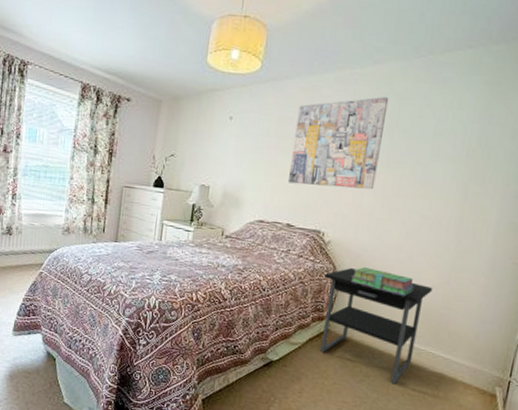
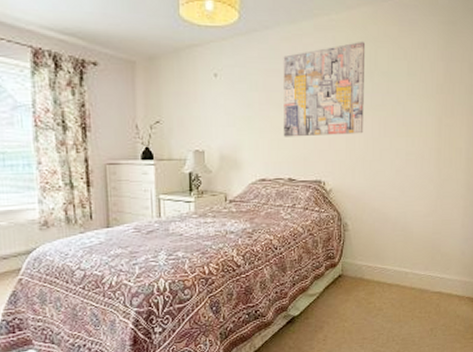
nightstand: present [319,267,433,385] -> none [331,211,424,312]
stack of books: present [351,267,413,296] -> none [355,209,408,230]

